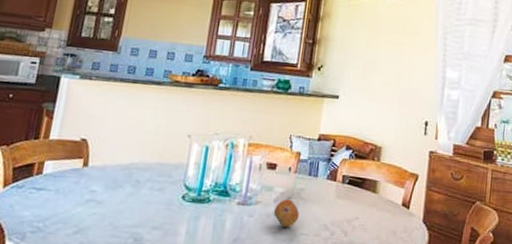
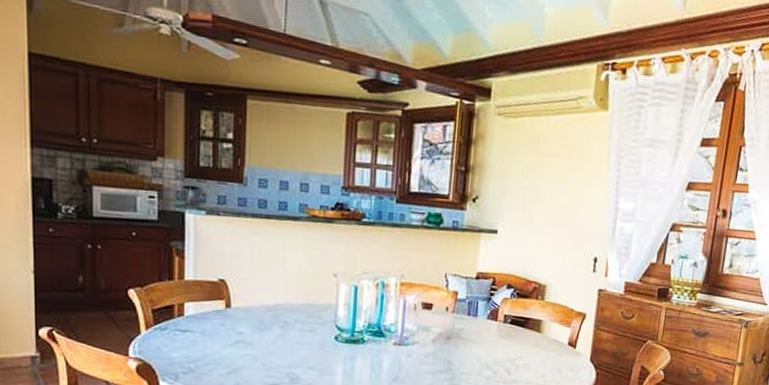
fruit: present [274,199,299,228] -> none [433,339,460,367]

